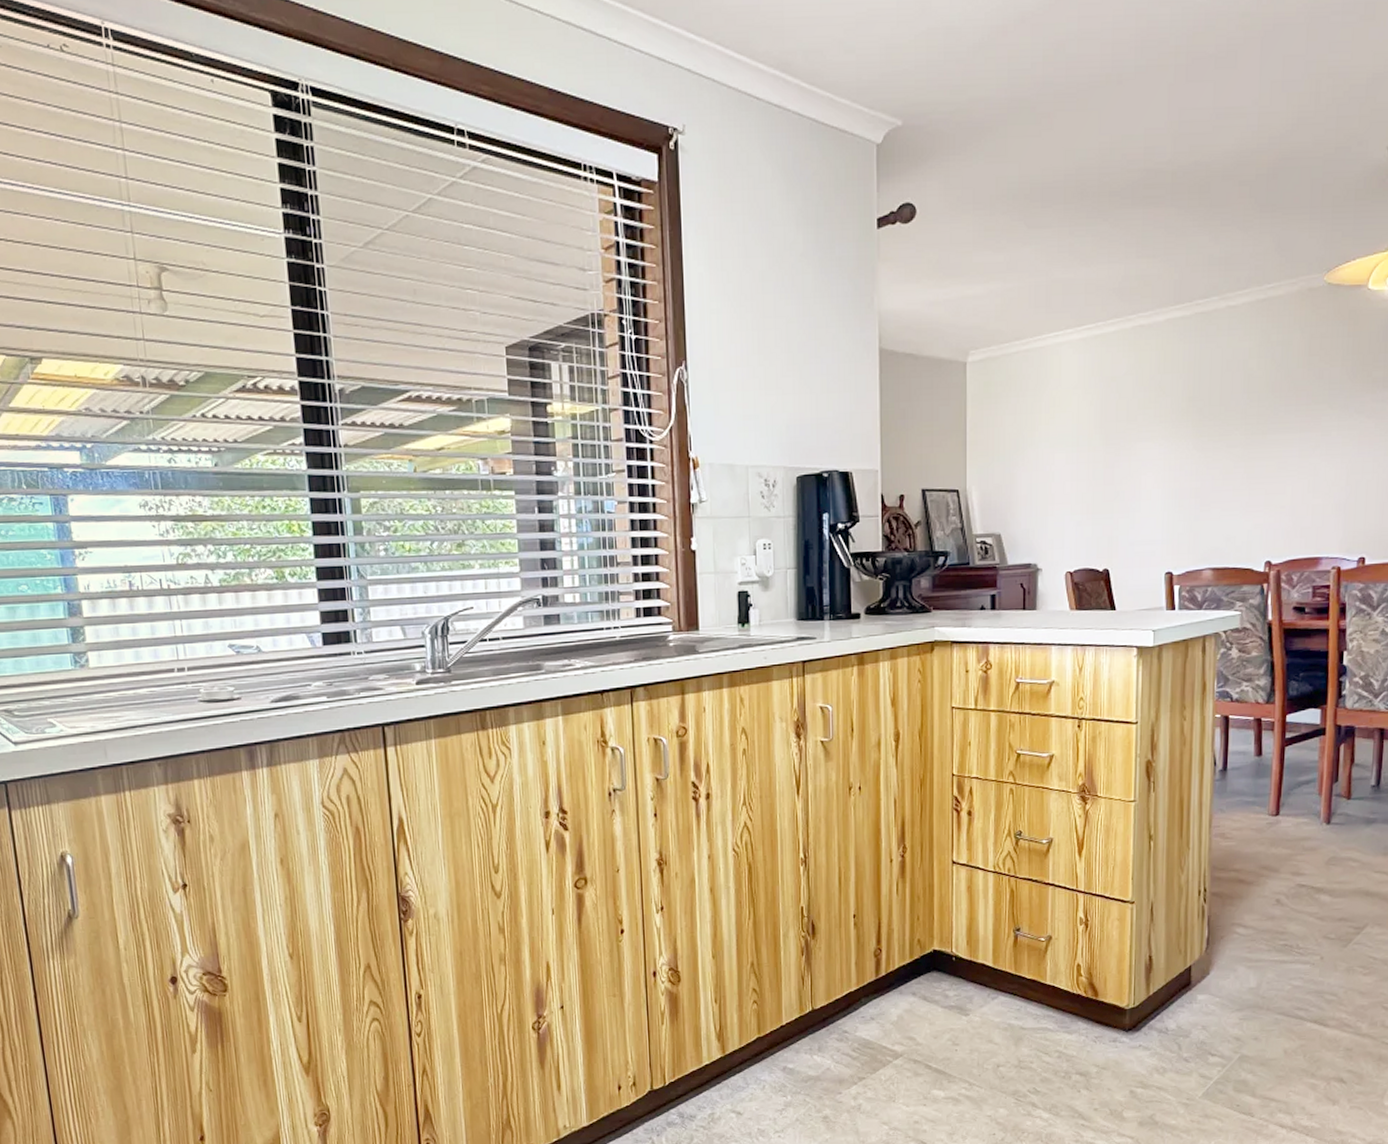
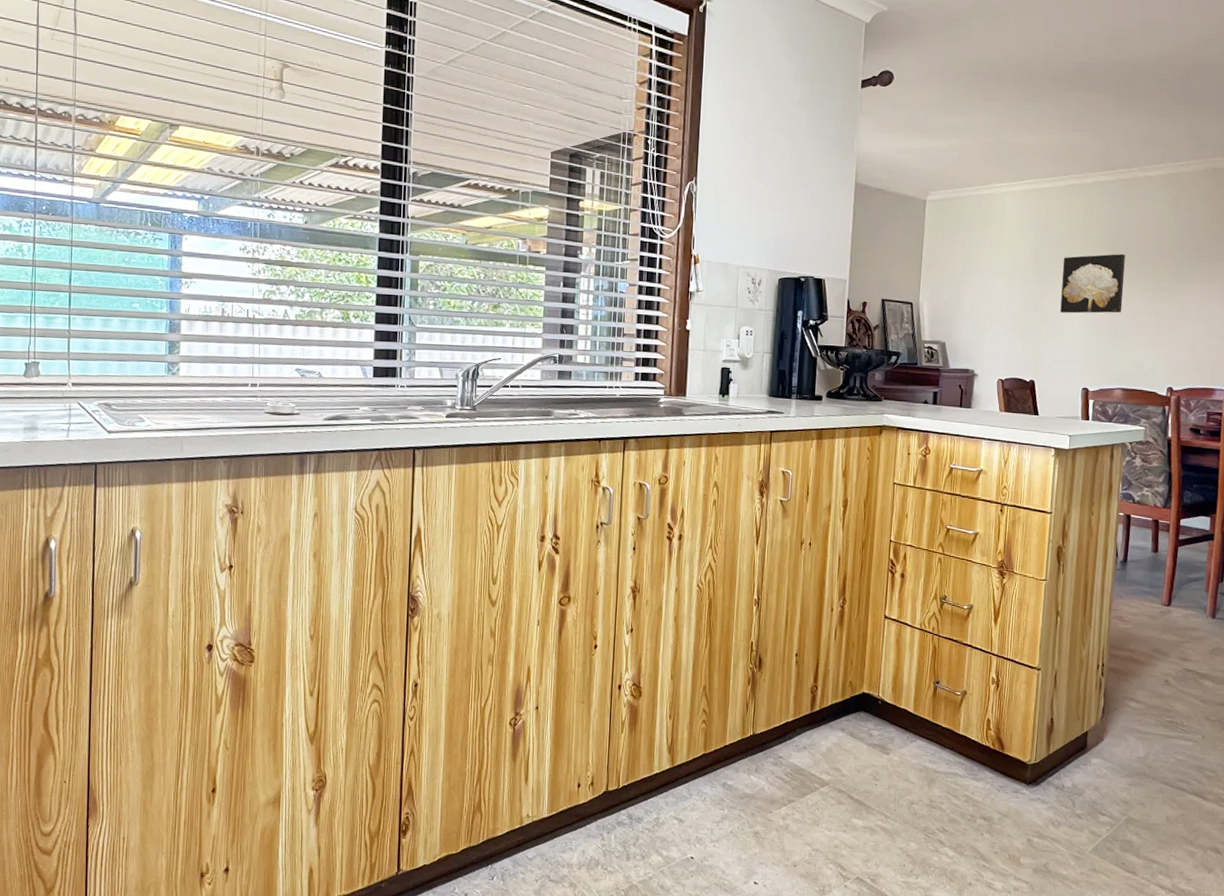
wall art: none [1134,406,1209,484] -> present [1060,254,1125,314]

